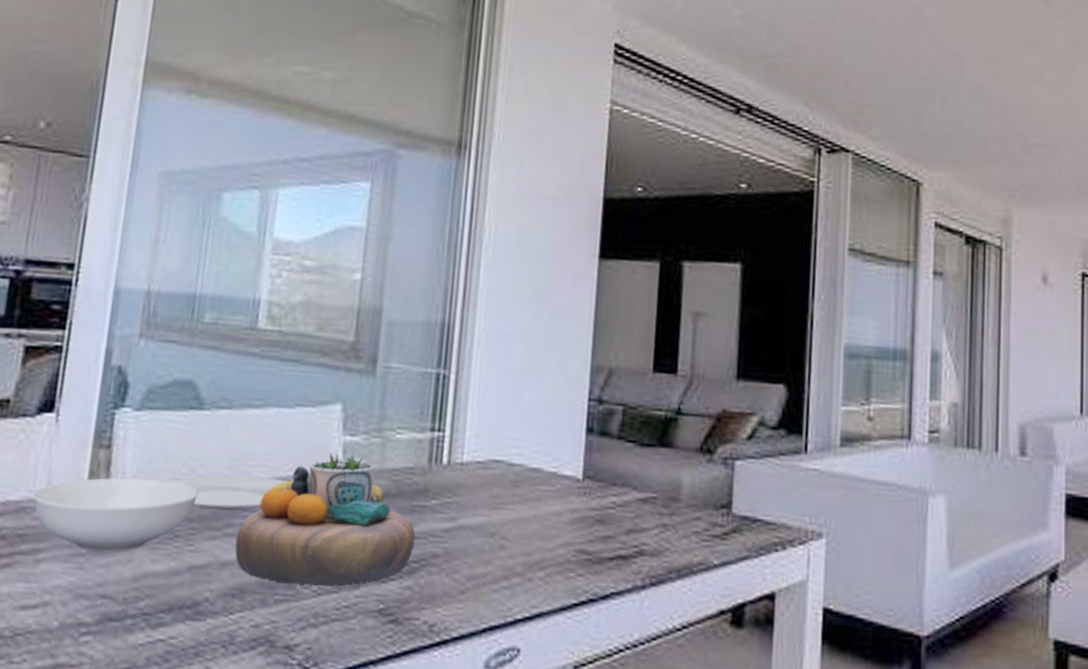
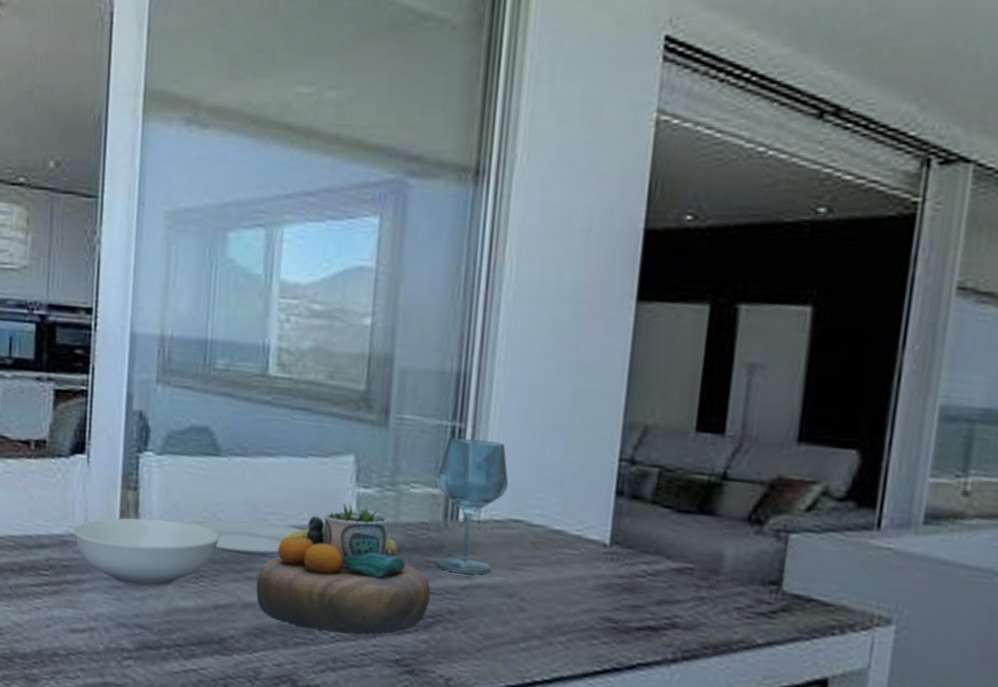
wine glass: none [419,384,490,516] -> present [435,437,509,575]

